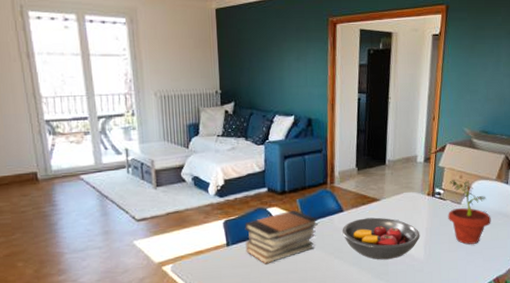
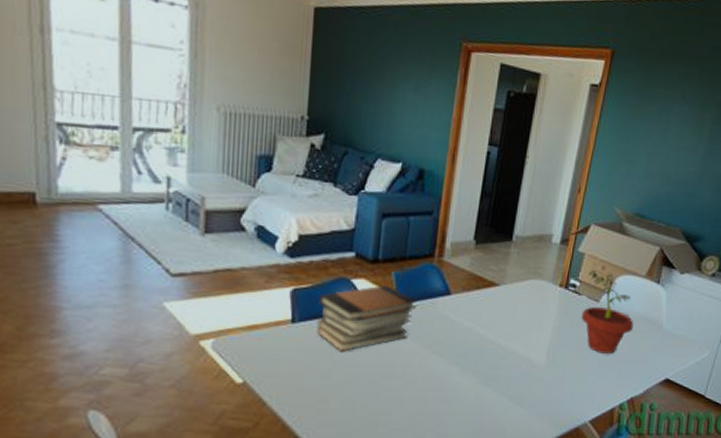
fruit bowl: present [342,217,420,260] -> none [446,306,545,362]

